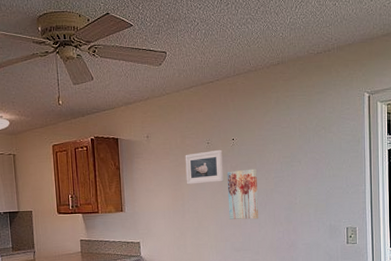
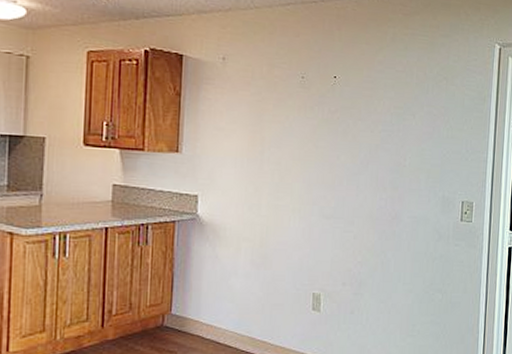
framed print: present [185,149,224,185] -> none [269,87,320,129]
wall art: present [227,168,258,220] -> none [320,116,361,181]

